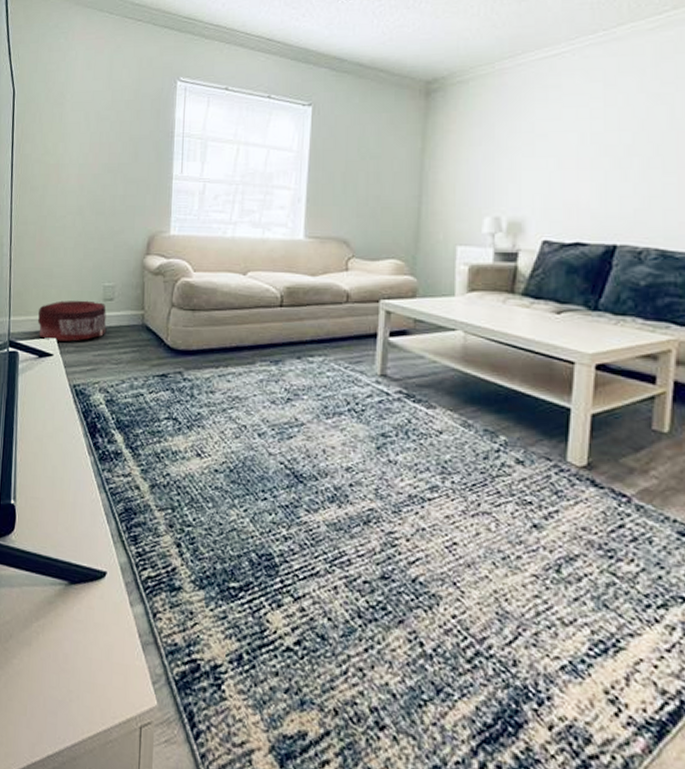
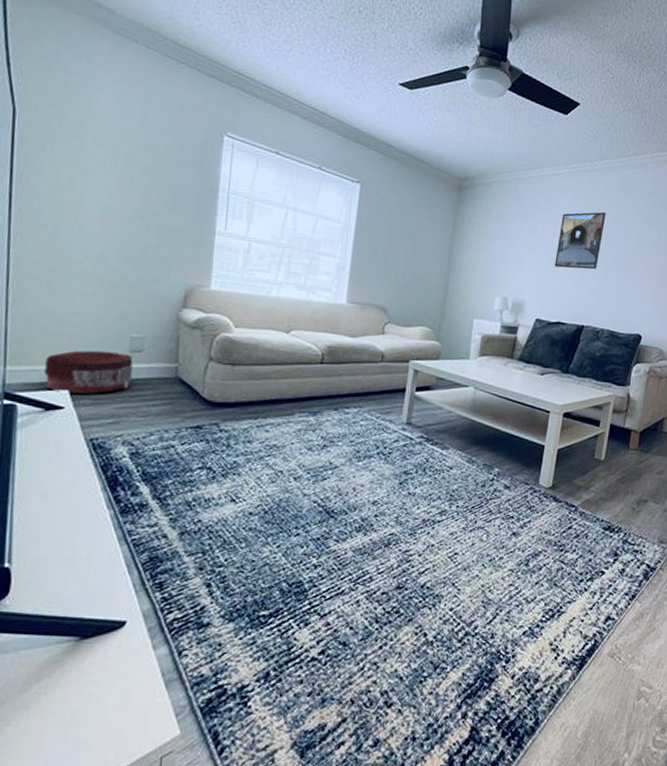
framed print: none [564,92,637,172] -> present [554,212,606,270]

